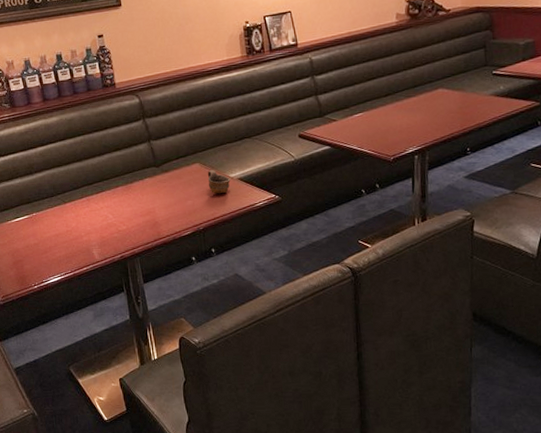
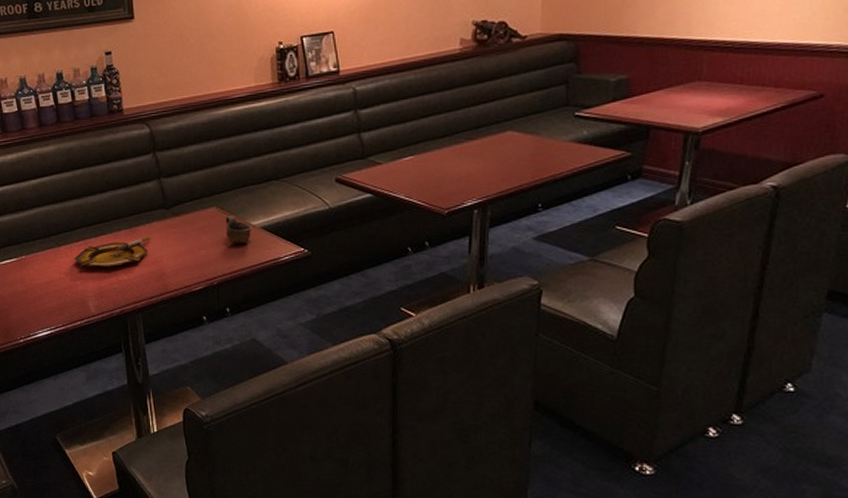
ashtray: none [78,190,145,220] -> present [74,236,151,267]

